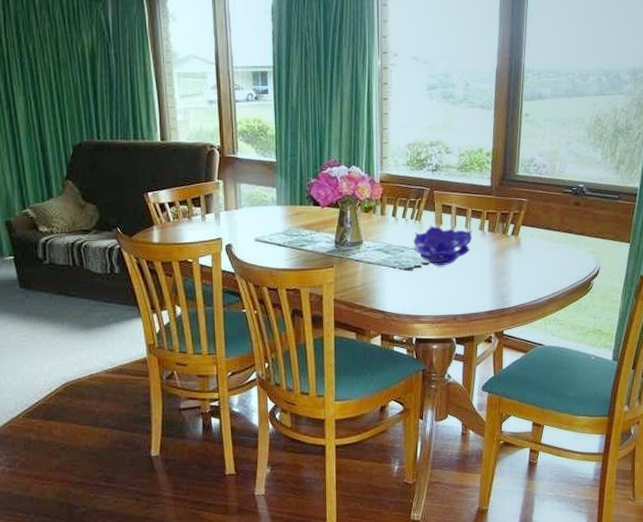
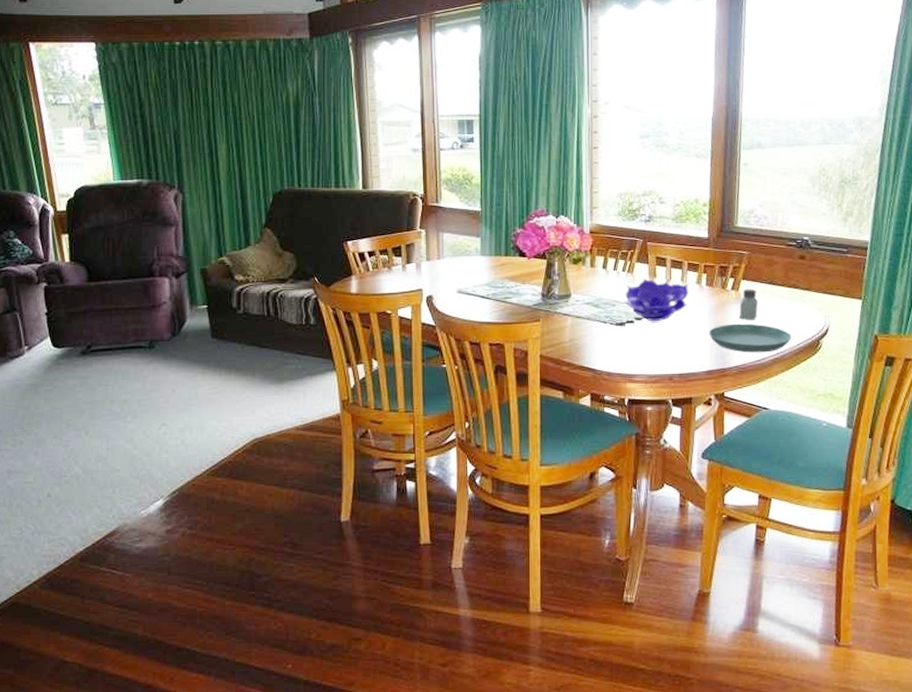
saucer: none [490,266,565,294] -> present [709,323,792,353]
saltshaker: none [518,234,535,264] -> present [739,289,758,321]

